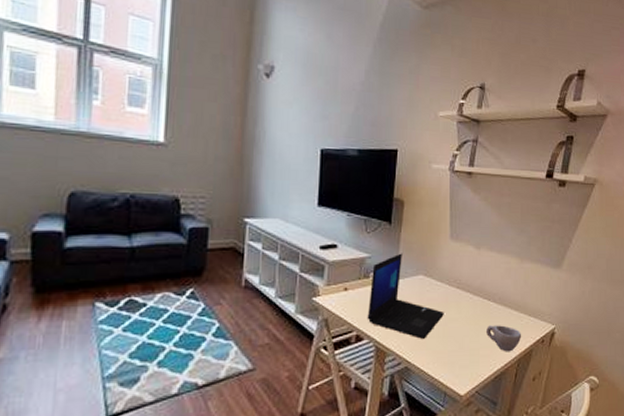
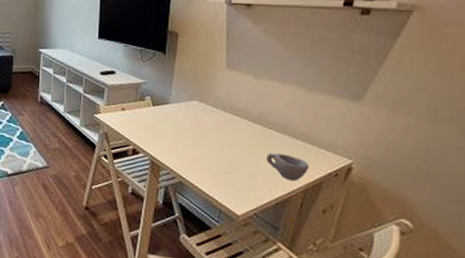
laptop: present [367,253,444,339] -> none [142,80,220,159]

